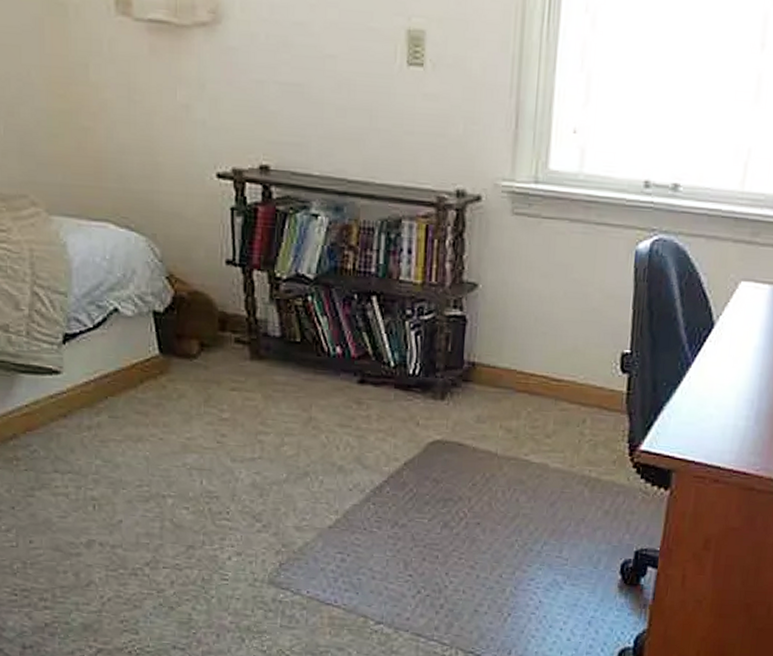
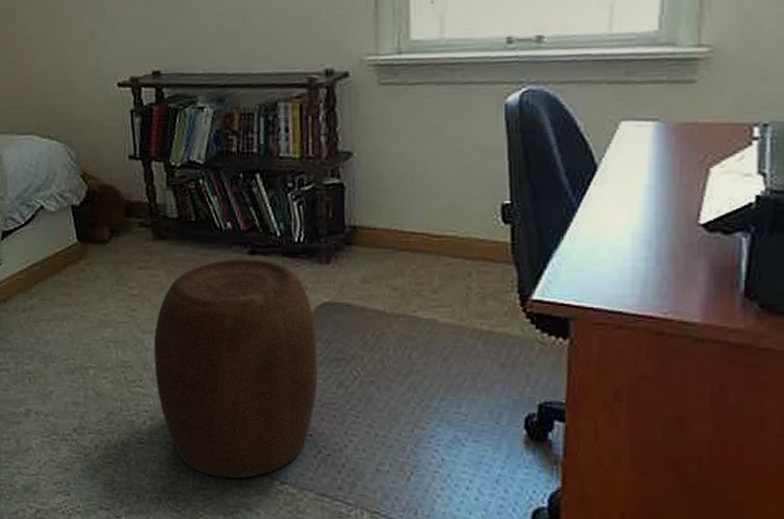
stool: none [244,387,425,618] -> present [153,259,318,479]

